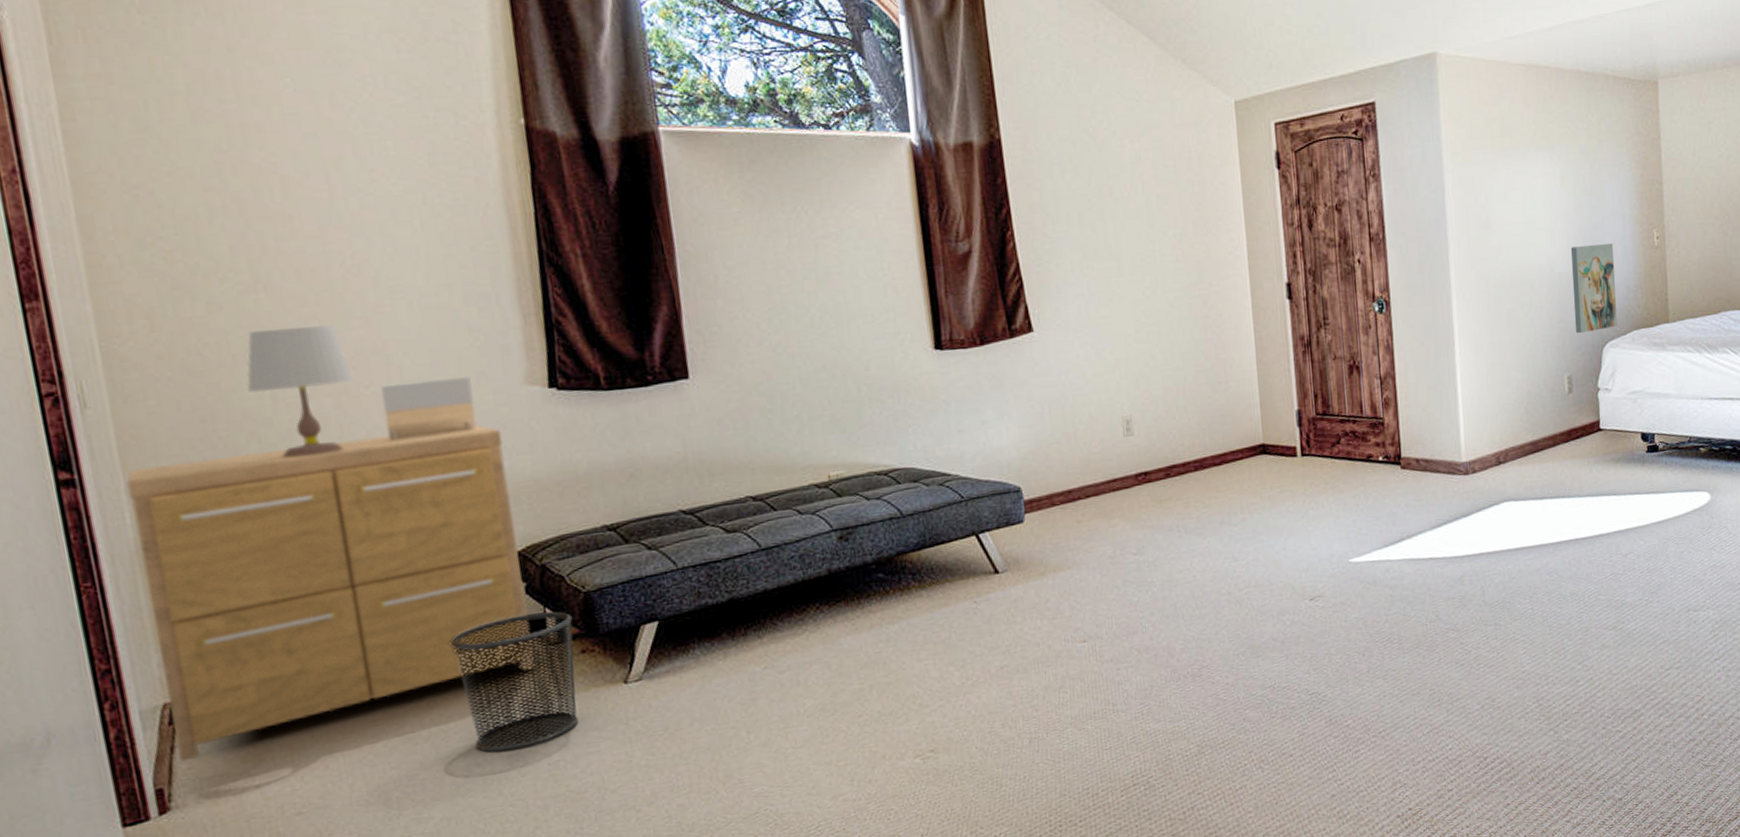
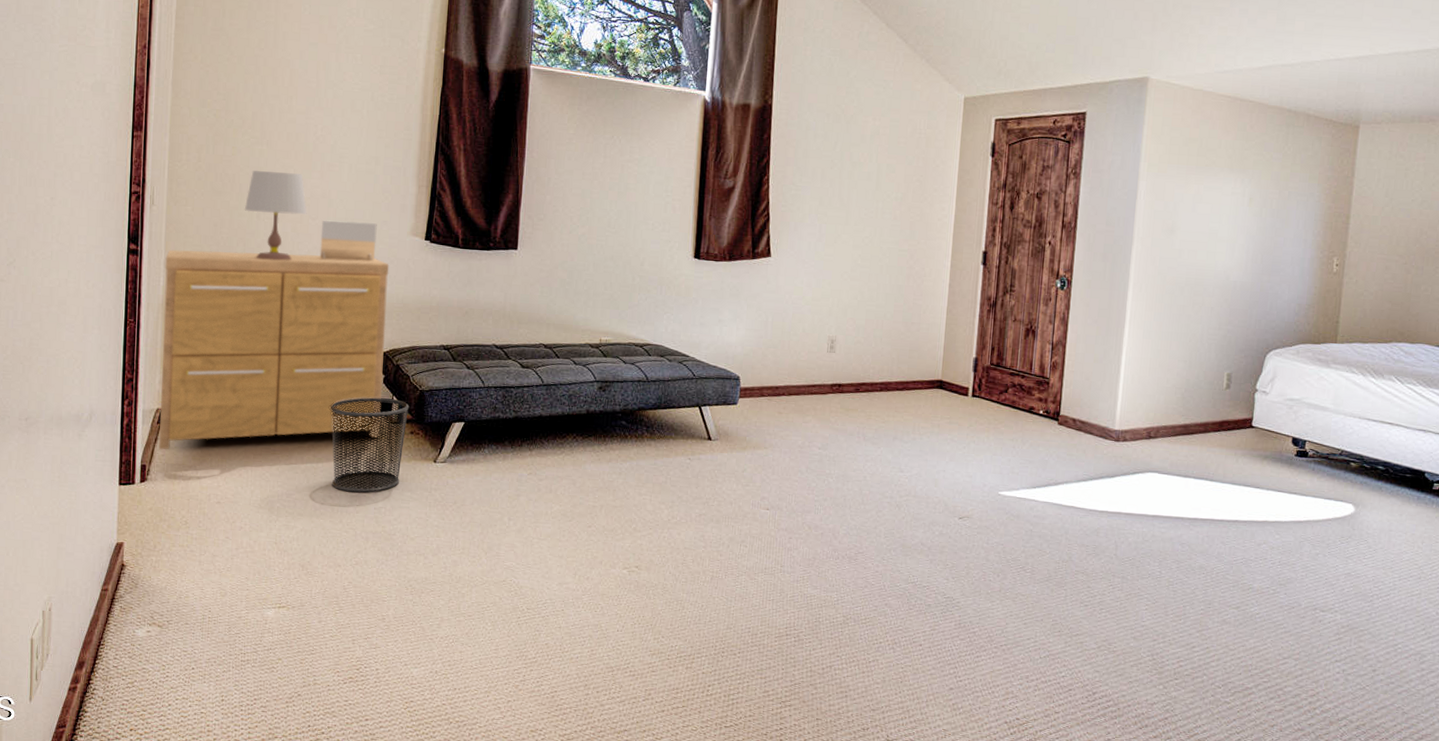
wall art: present [1570,242,1618,334] -> none [1241,261,1292,339]

